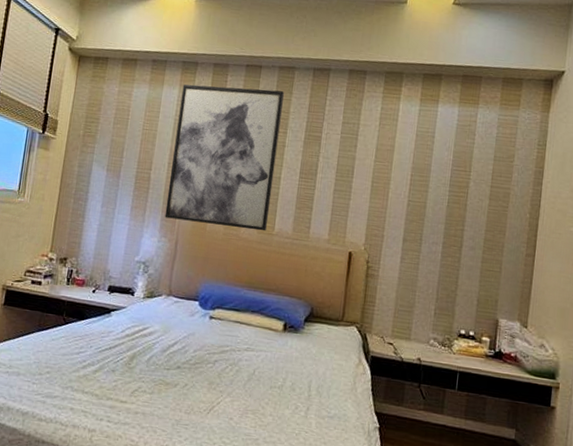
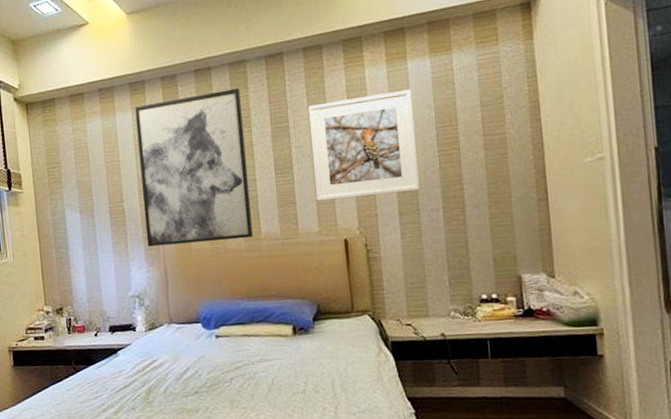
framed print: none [332,122,437,223] -> present [308,89,419,201]

